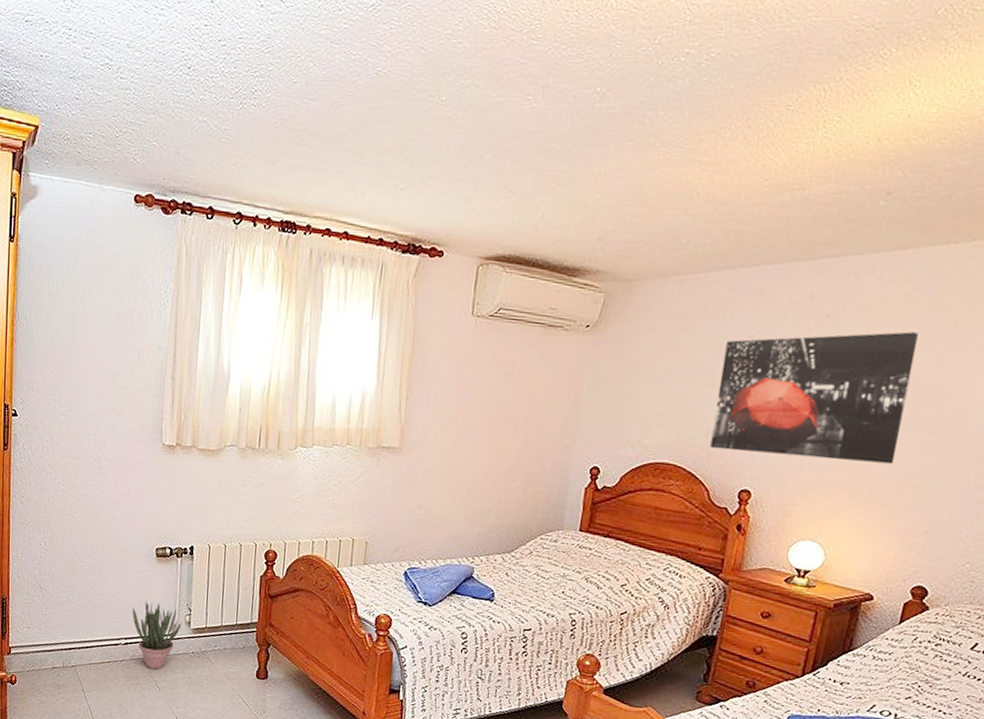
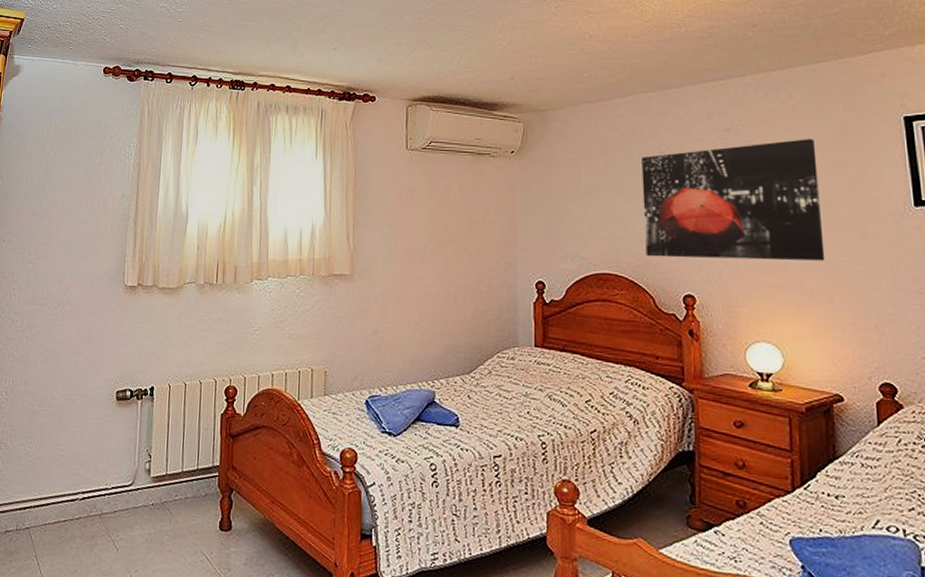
potted plant: present [132,601,182,670] -> none [90,449,141,527]

